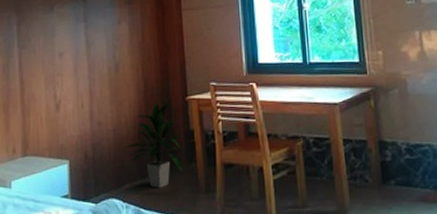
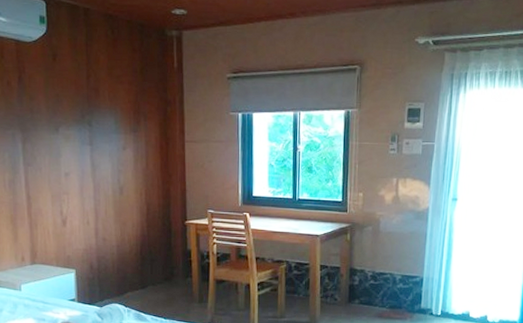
indoor plant: present [124,99,185,188] -> none [127,222,183,297]

